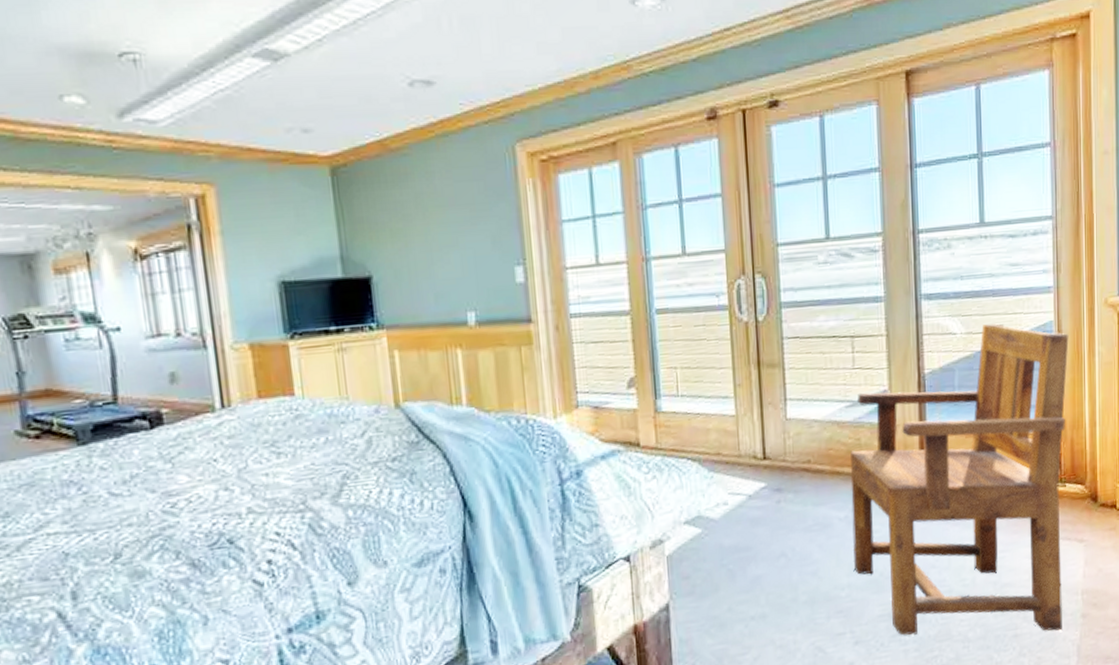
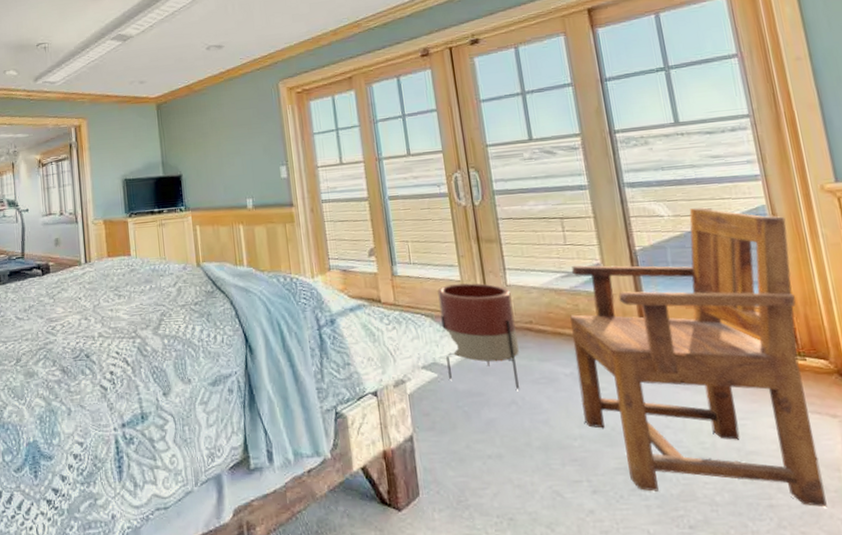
planter: none [708,417,794,539] -> present [437,283,519,389]

